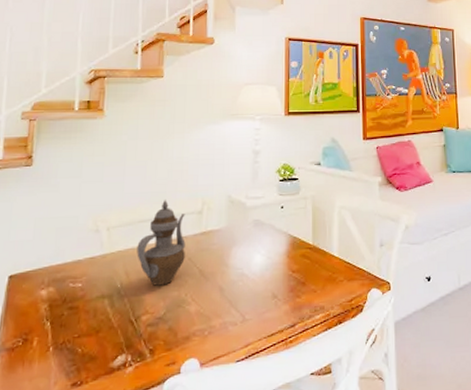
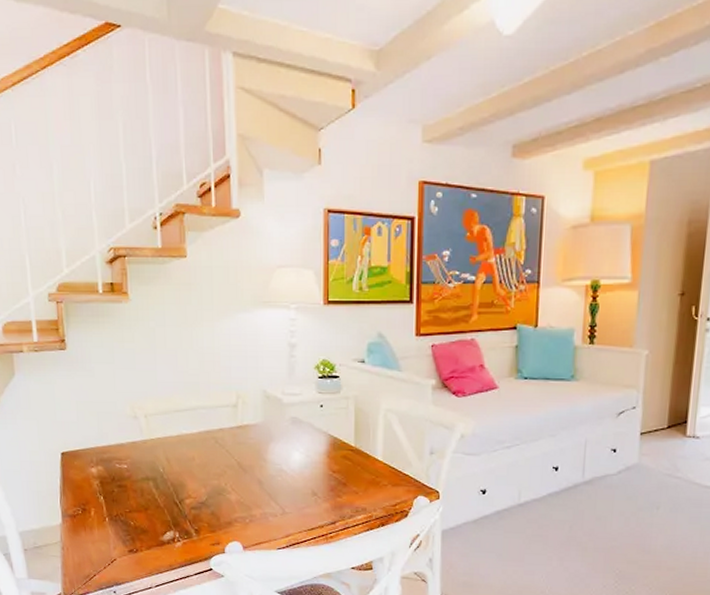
teapot: present [137,199,186,286] -> none [175,390,223,474]

